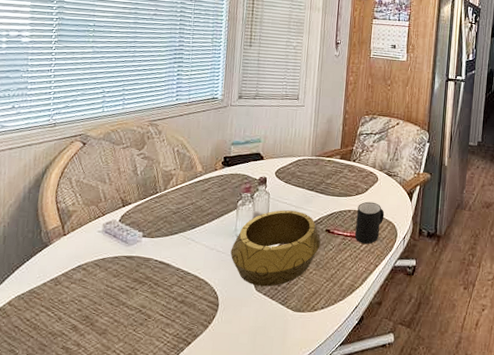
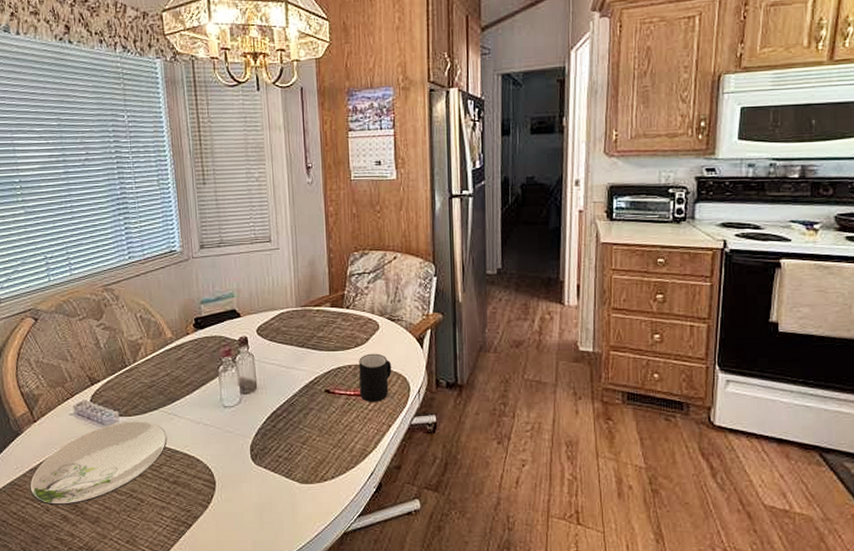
plate: none [47,242,183,316] -> present [29,421,167,506]
decorative bowl: present [230,210,321,287] -> none [219,372,321,459]

